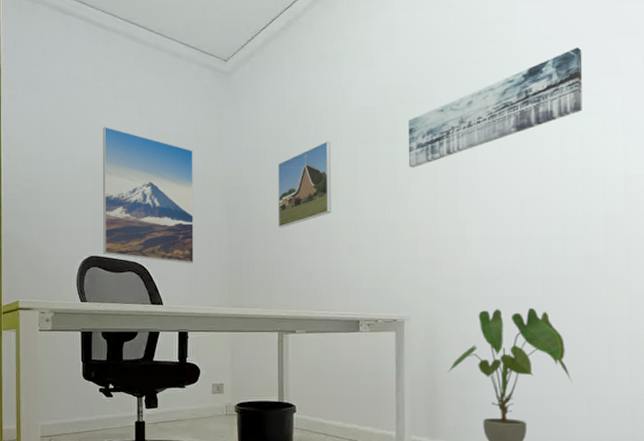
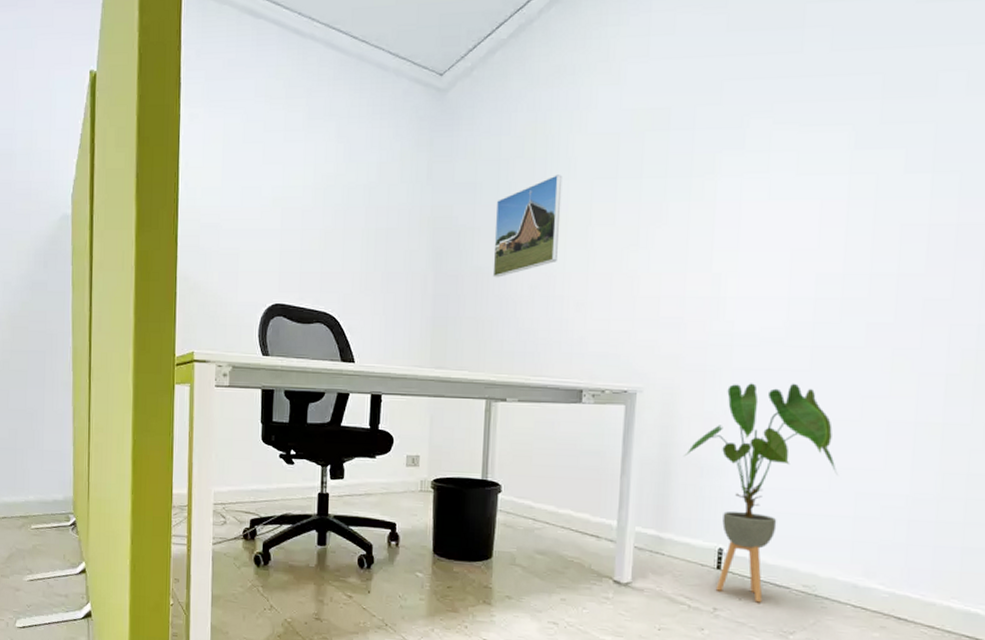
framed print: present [102,127,194,264] -> none [289,153,398,317]
wall art: present [408,47,583,168] -> none [655,60,889,209]

